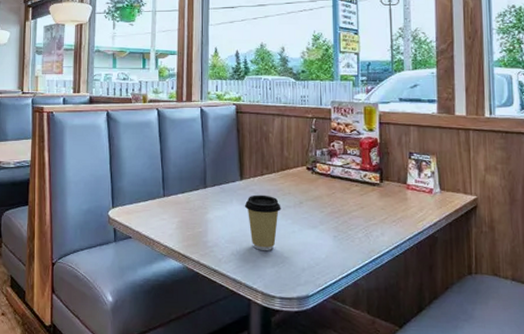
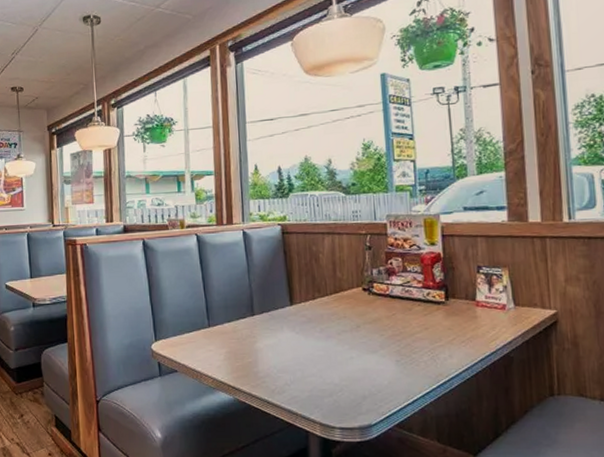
coffee cup: present [244,194,281,250] -> none [296,320,337,379]

